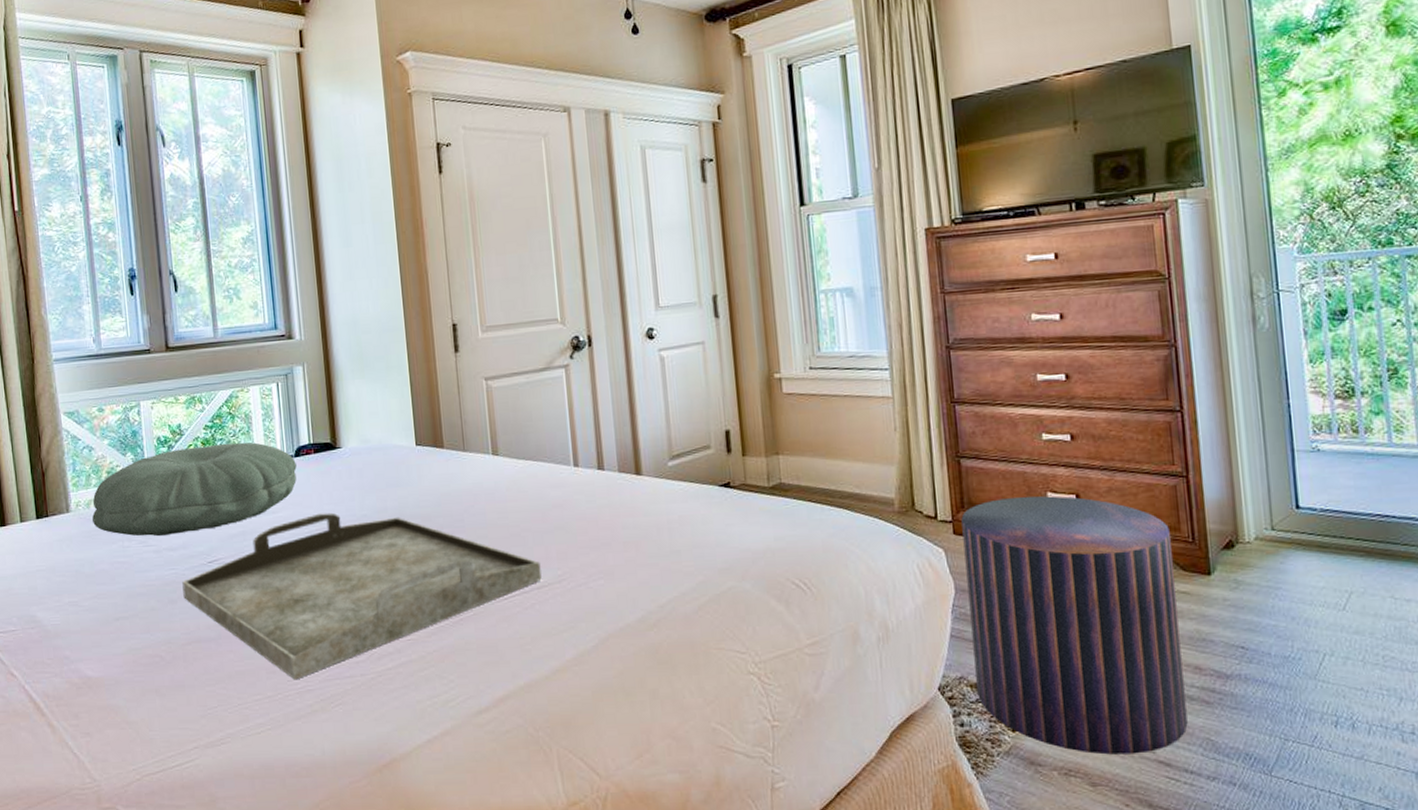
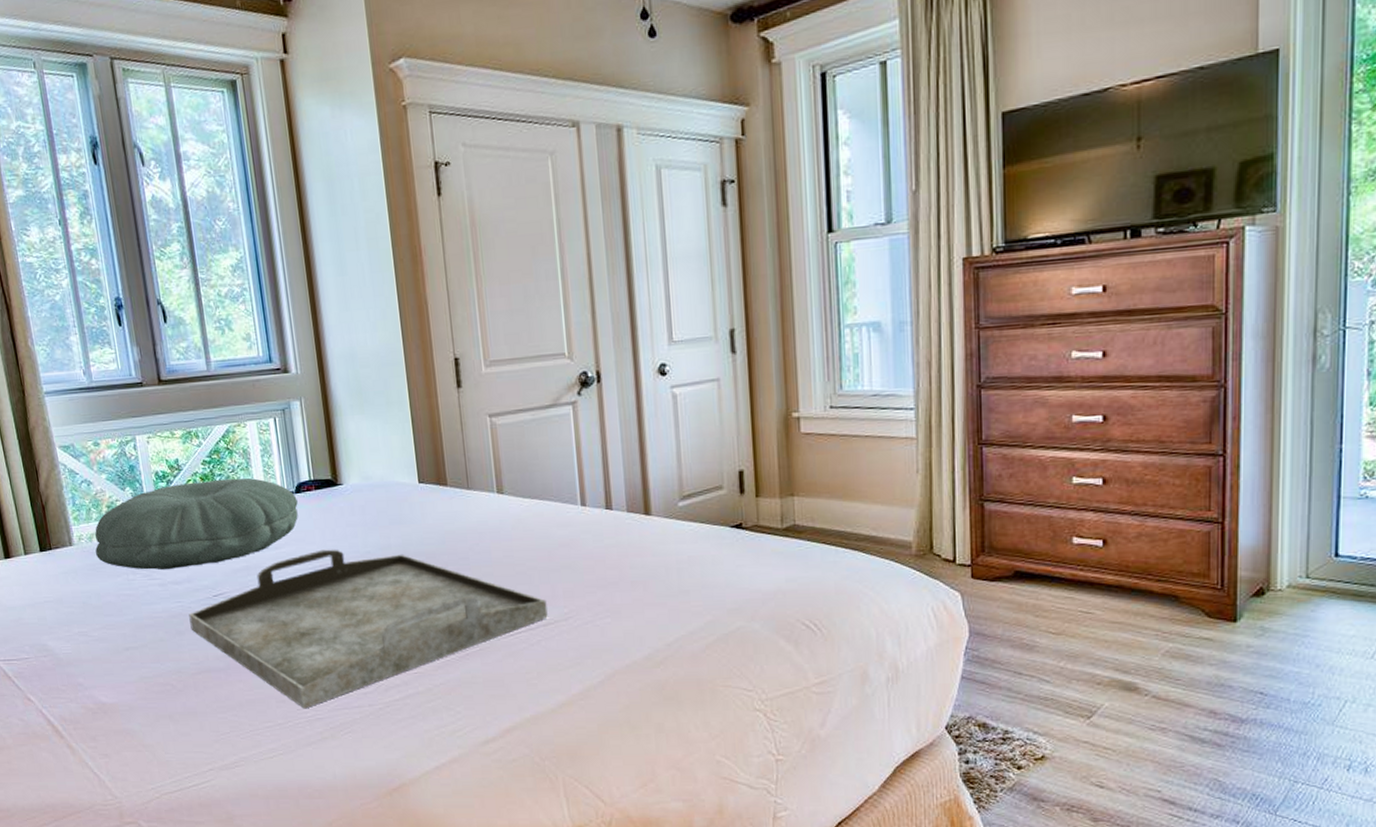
pouf: present [961,495,1188,755] -> none [981,540,1198,793]

